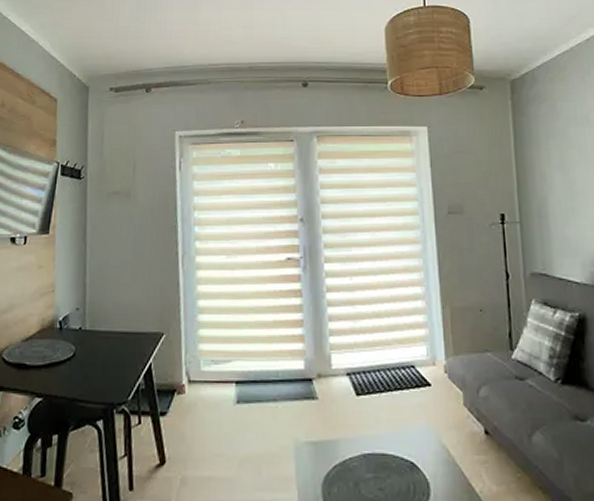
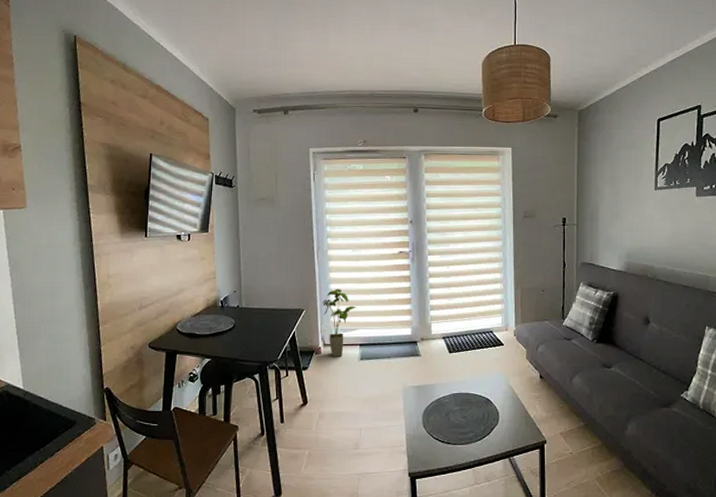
house plant: none [186,306,233,399] -> present [321,289,358,357]

